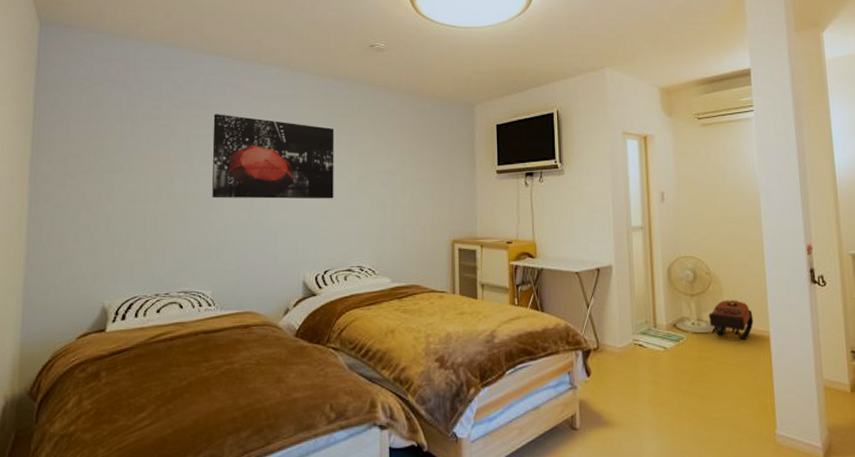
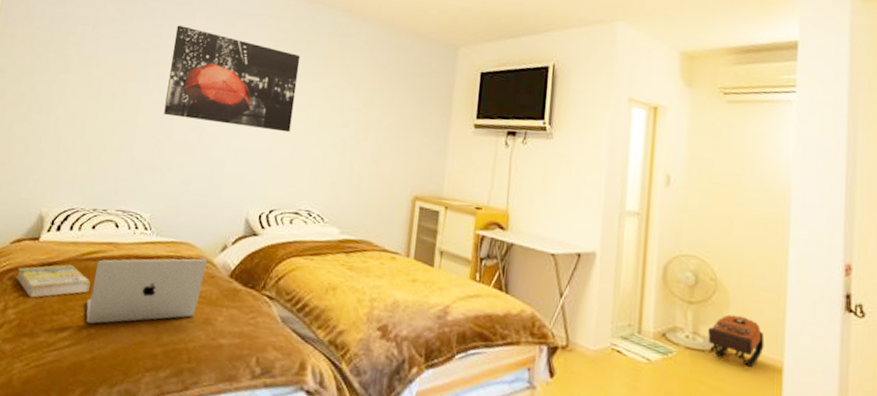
book: none [88,350,162,386] -> present [17,264,91,298]
laptop: none [161,324,272,400] -> present [86,258,207,324]

